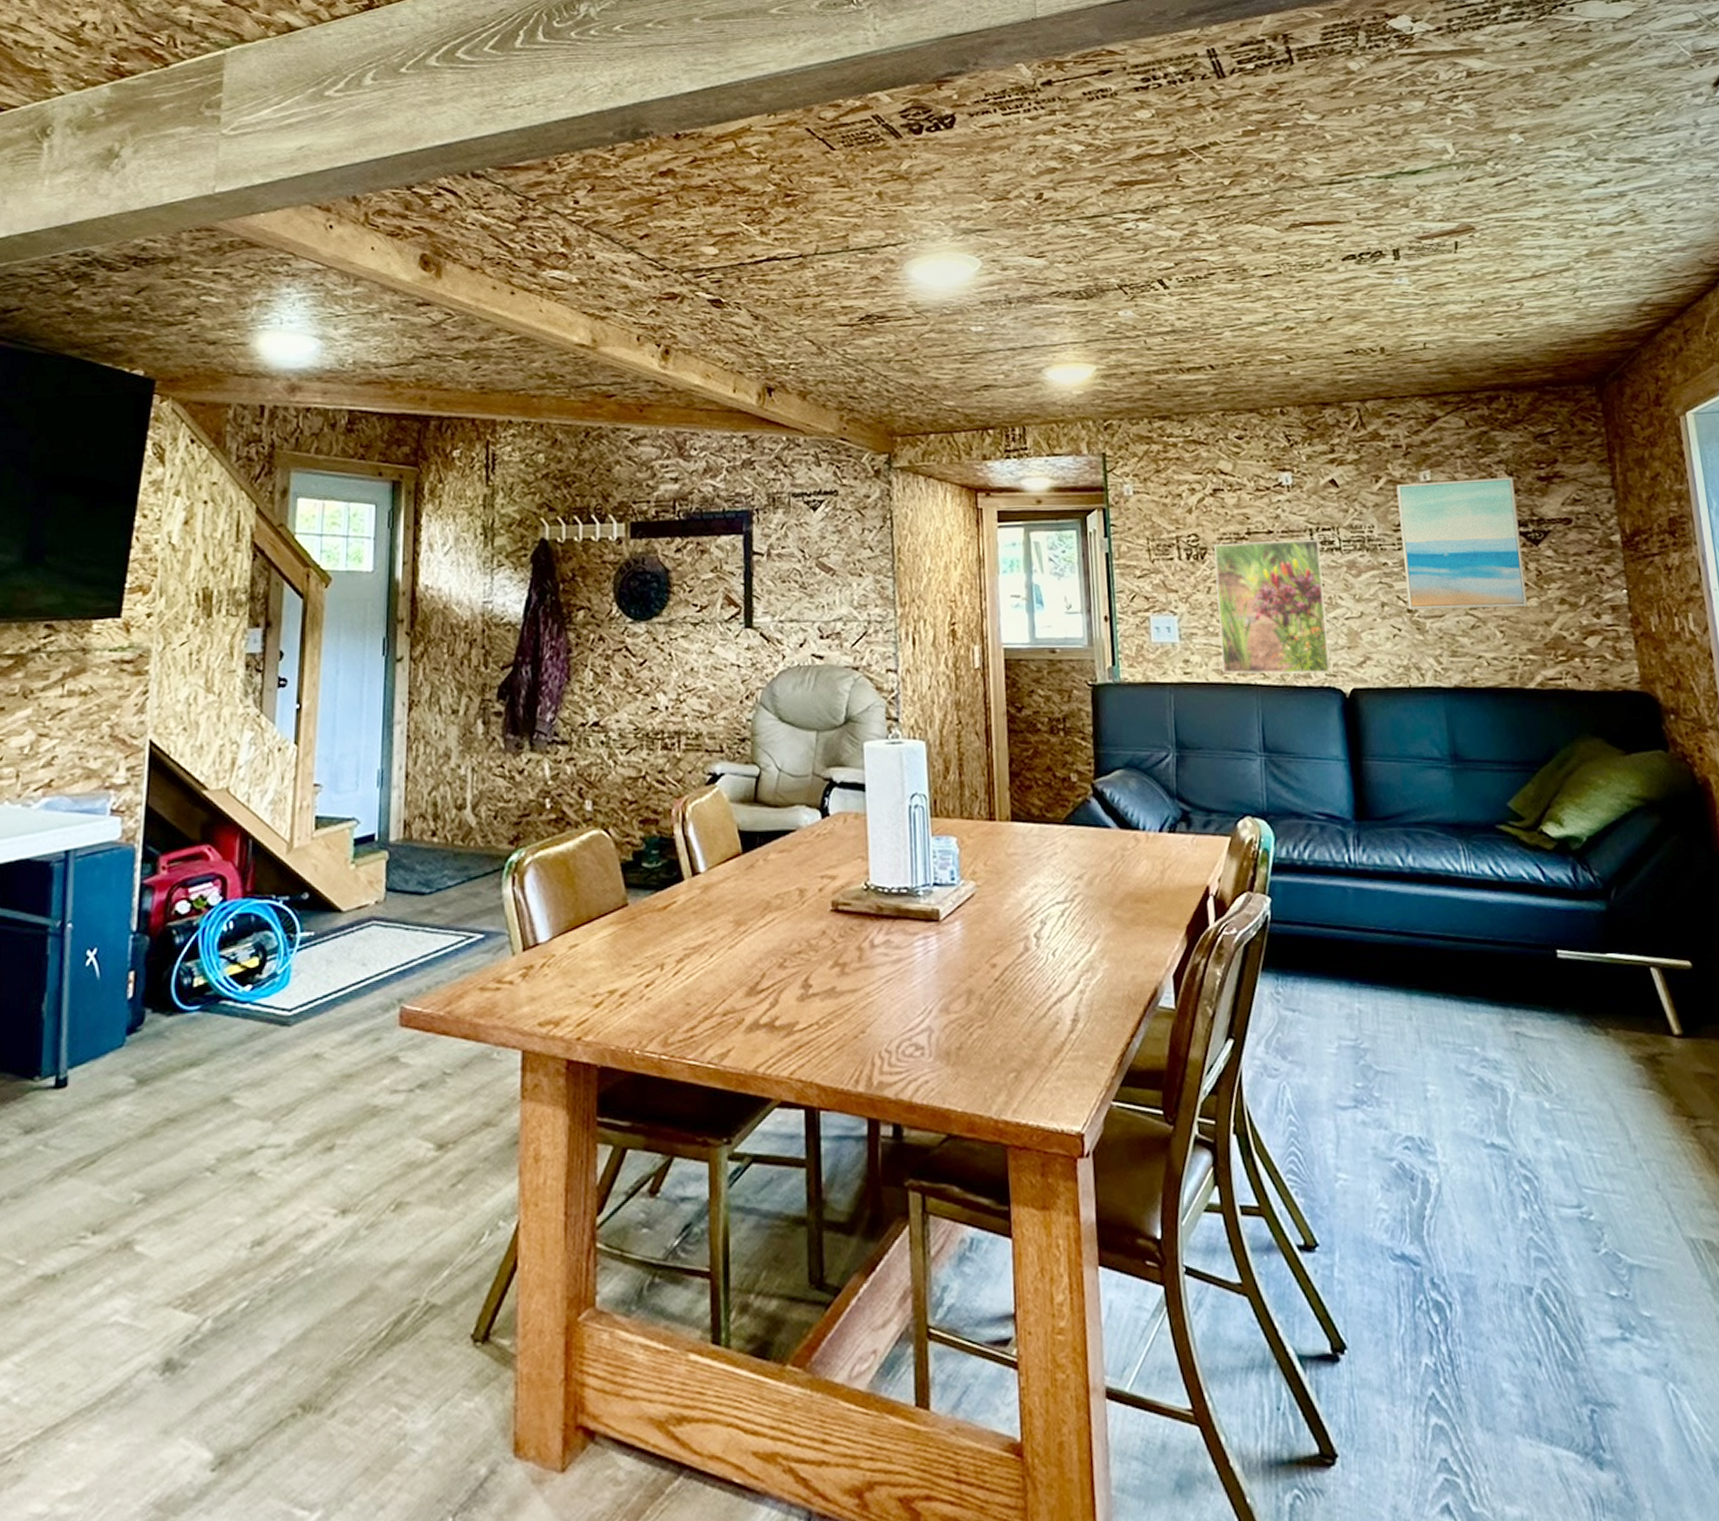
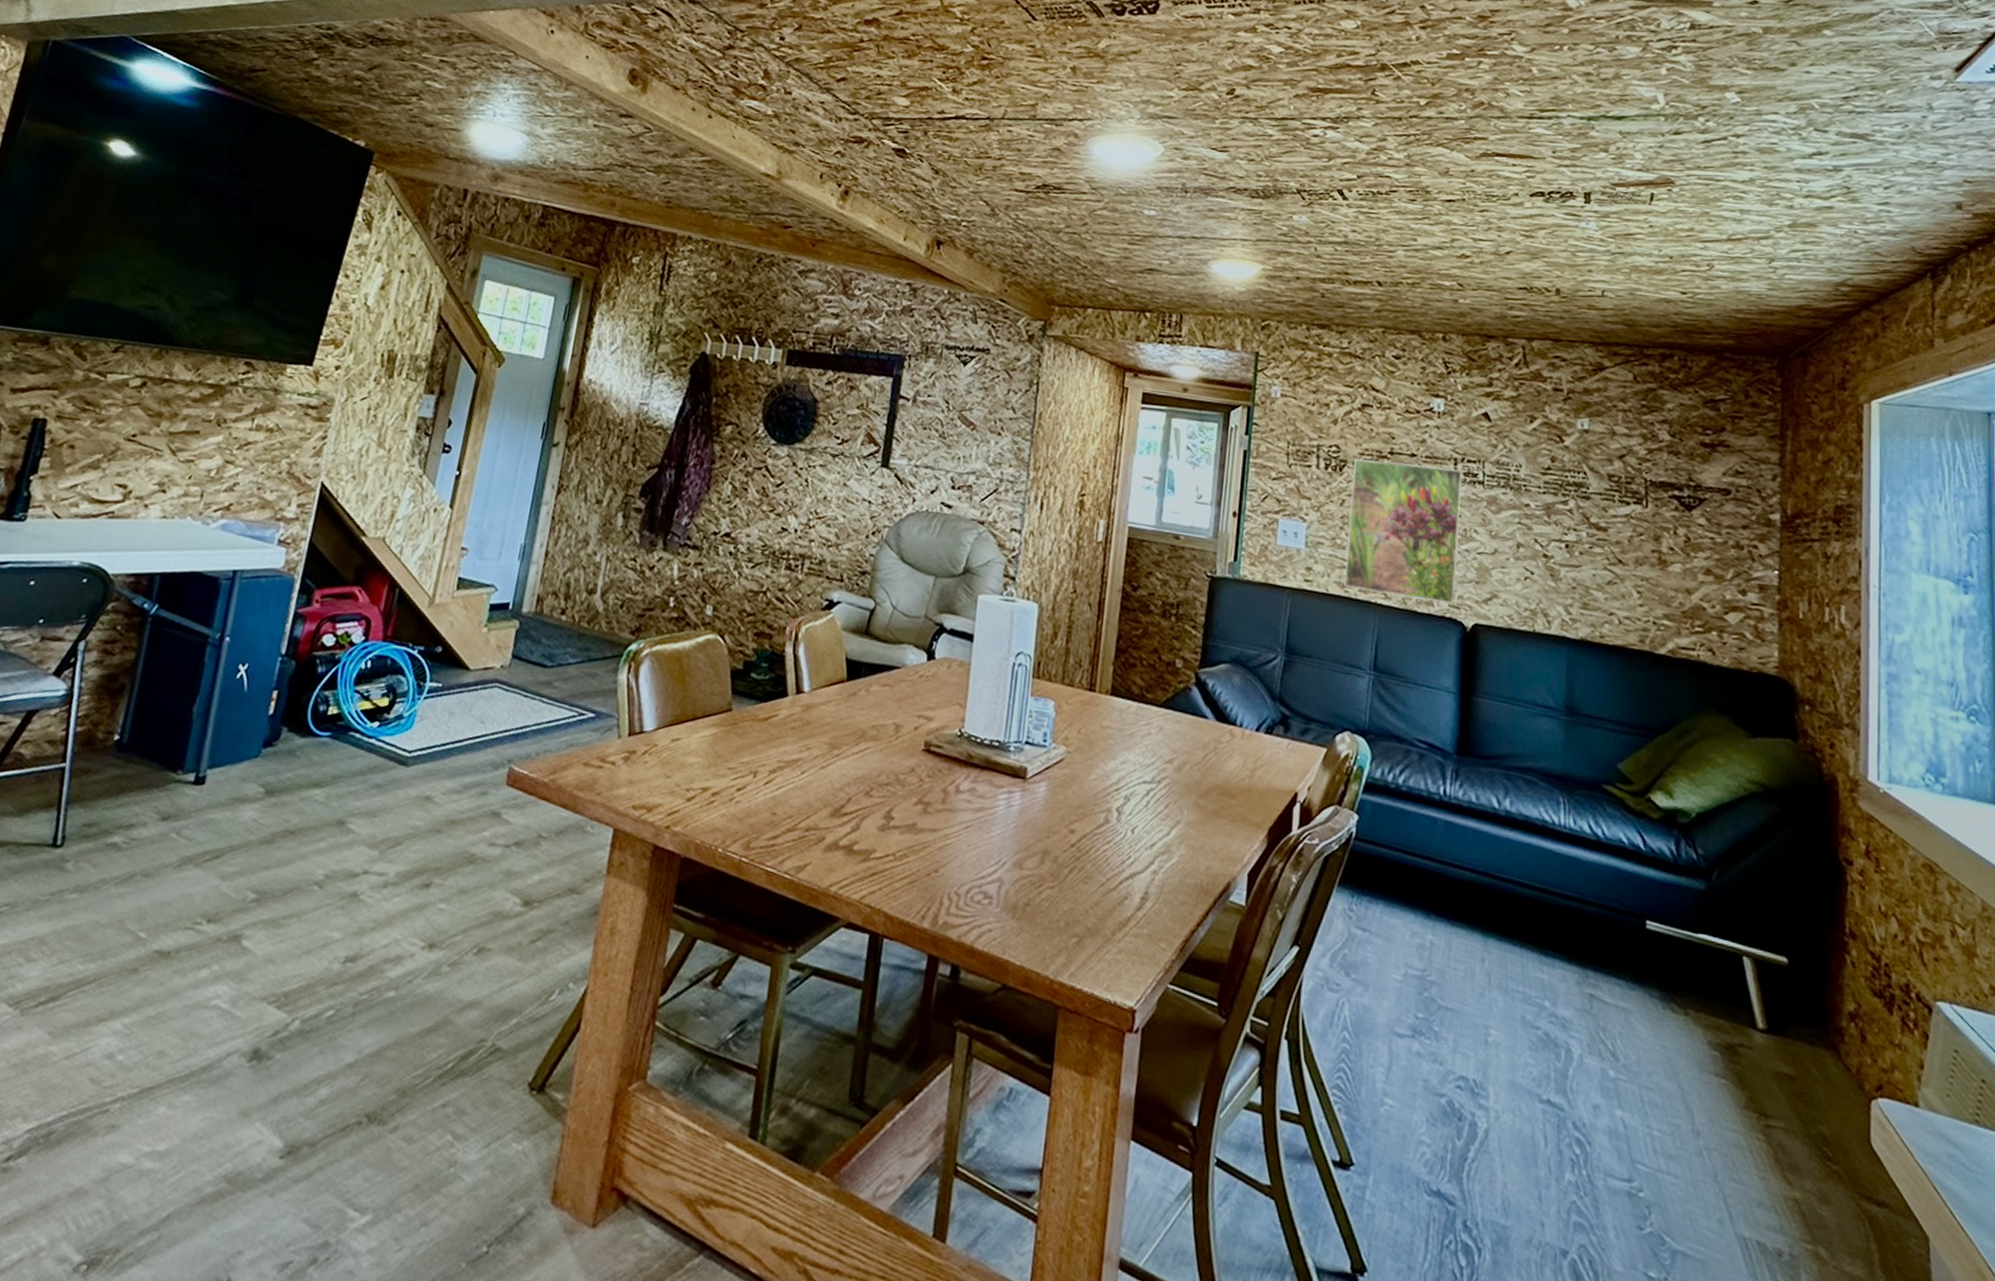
wall art: present [1396,477,1527,610] -> none [1544,428,1675,571]

